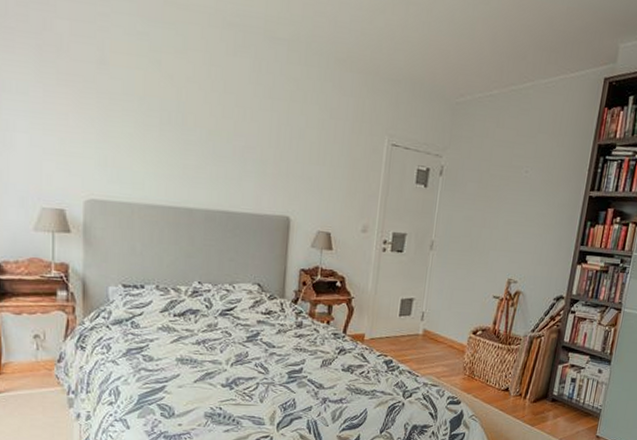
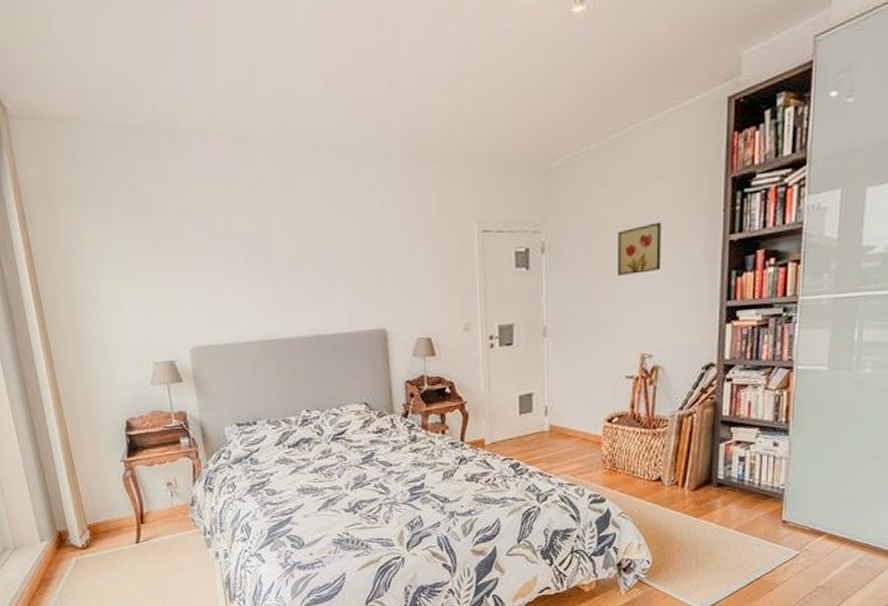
wall art: none [500,168,540,210] -> present [618,222,661,276]

